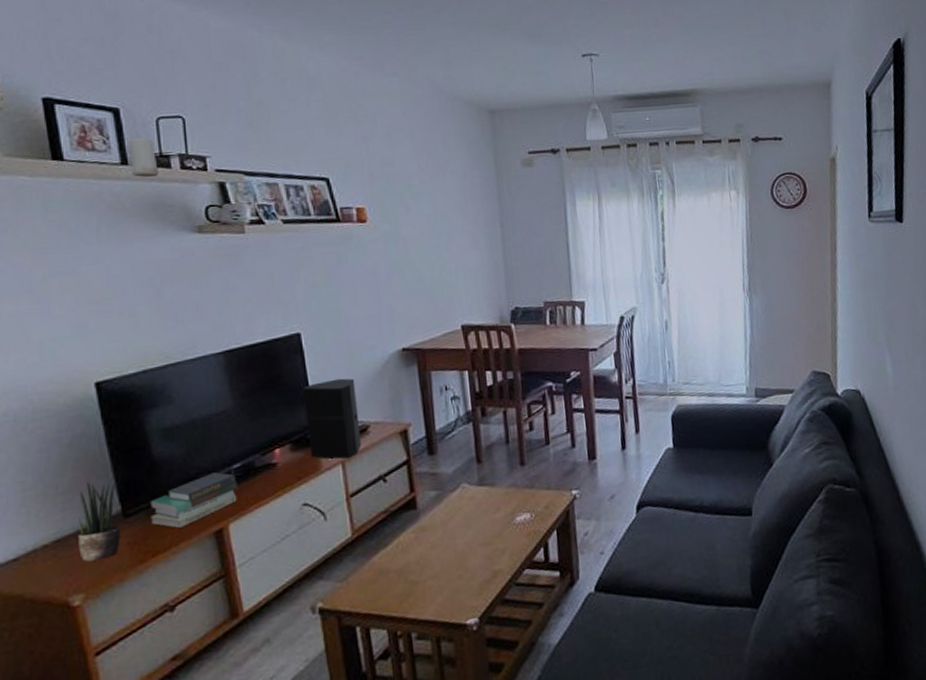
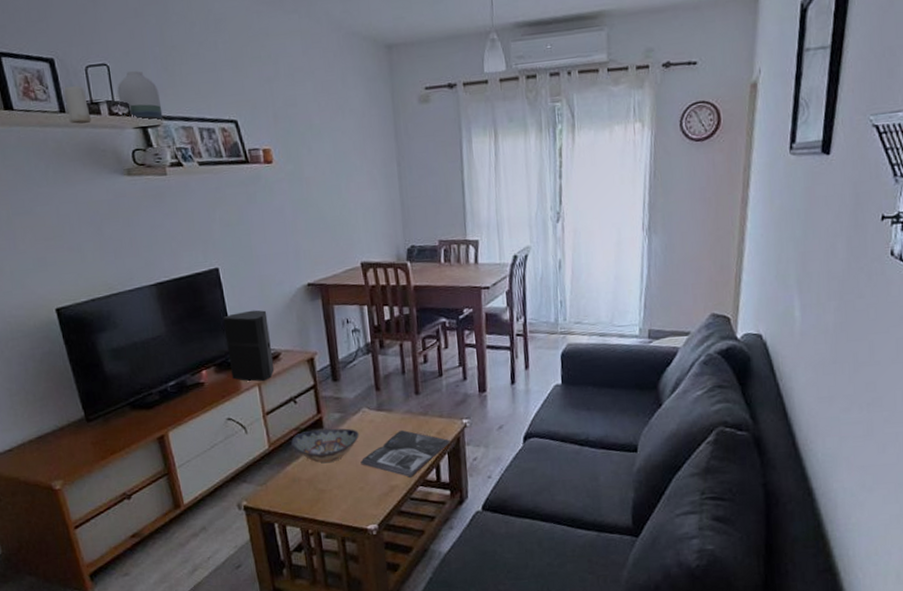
potted plant: present [78,482,120,562] -> none [52,391,86,456]
books: present [150,472,238,528] -> none [106,388,174,433]
vase: none [192,124,245,185] -> present [117,70,163,130]
decorative bowl: none [379,507,458,550] -> present [291,428,359,463]
magazine: none [459,505,559,560] -> present [360,429,450,478]

